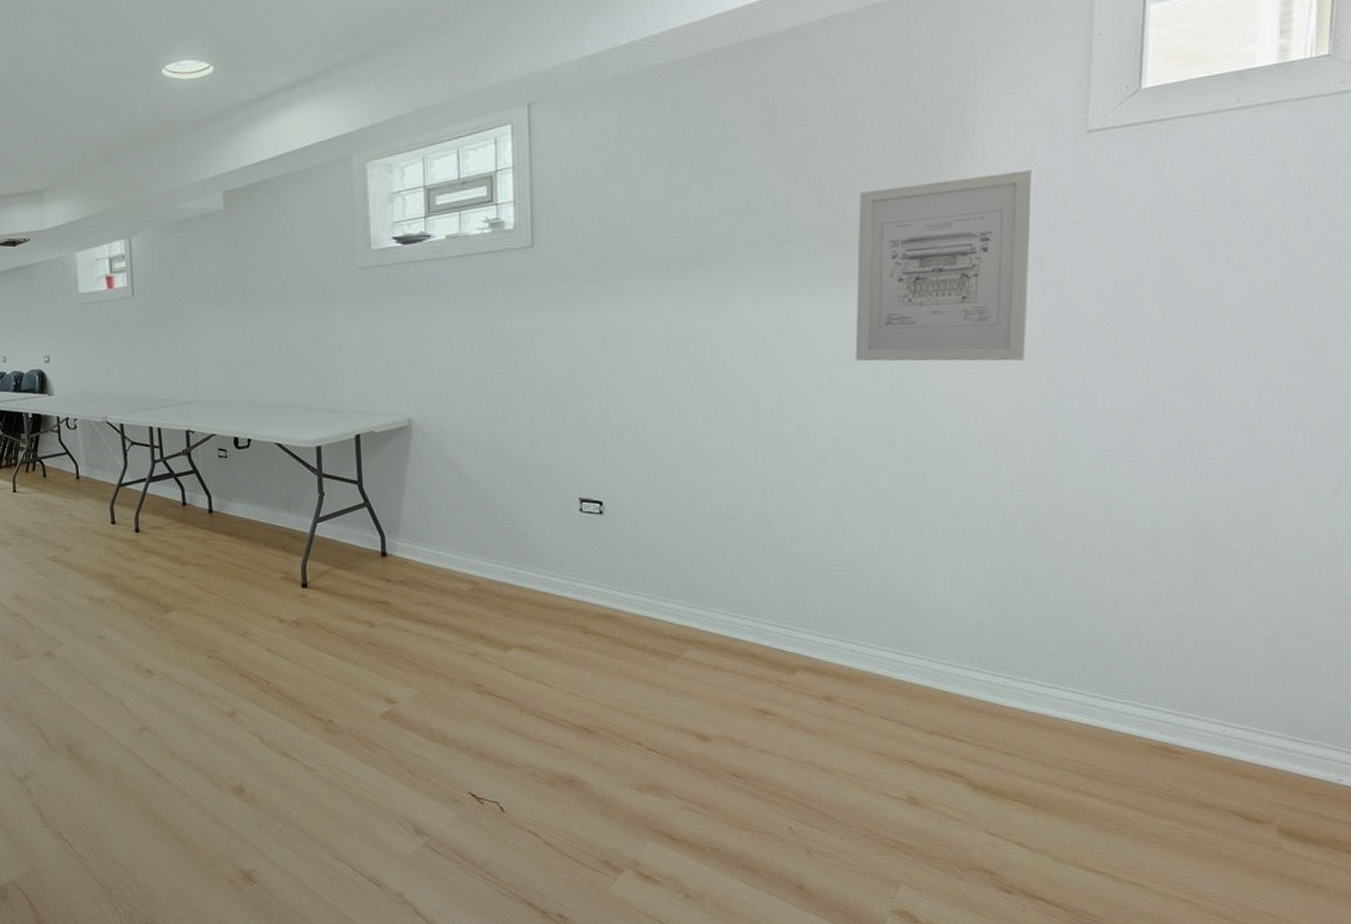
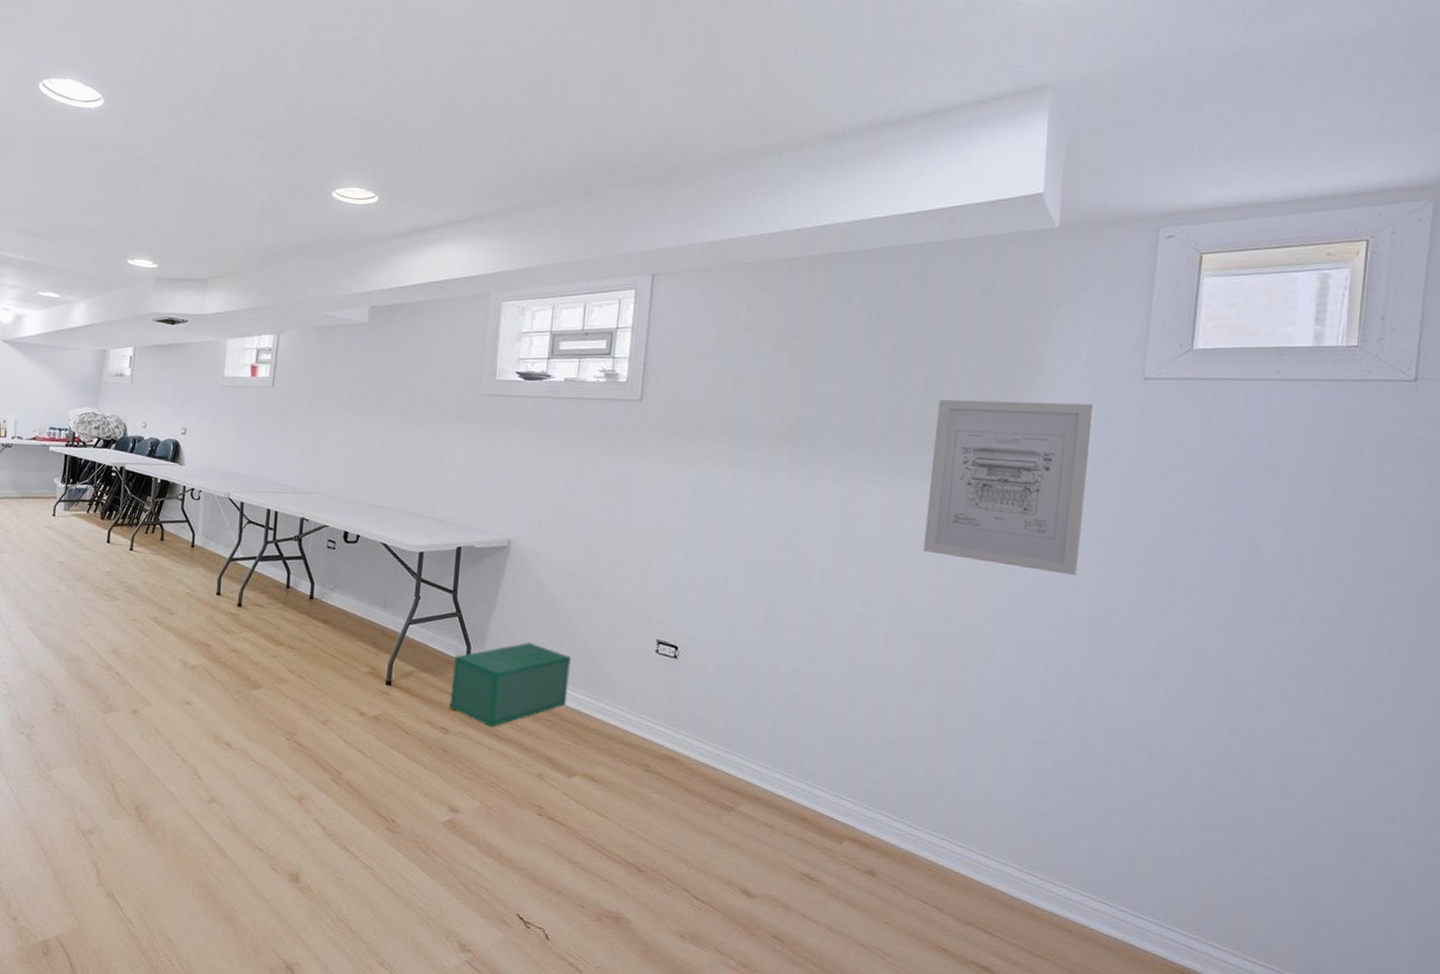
storage bin: none [370,521,493,614] -> present [449,642,572,728]

